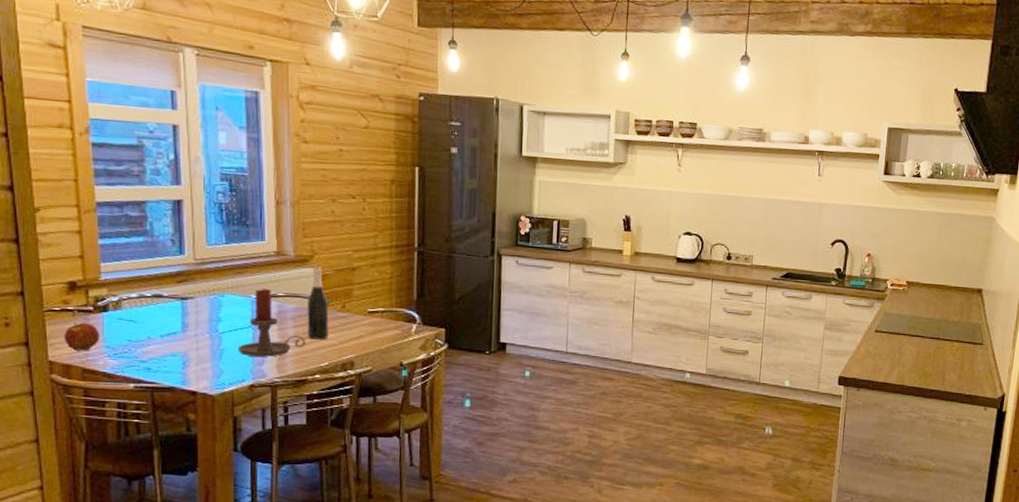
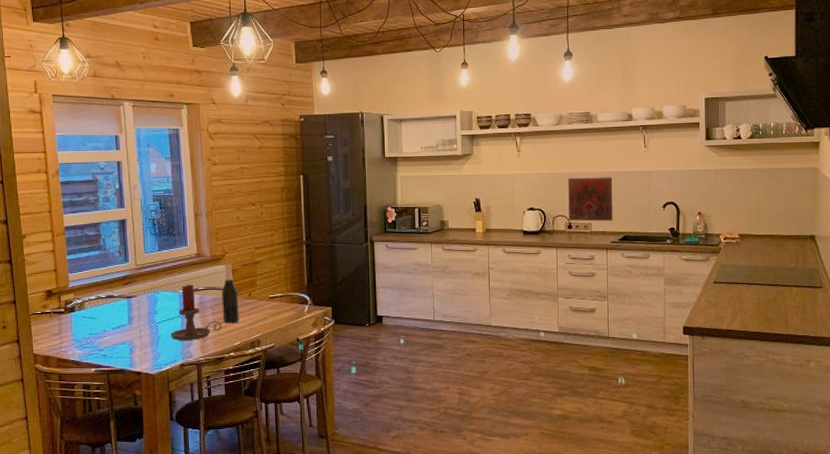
apple: present [64,322,100,351] -> none [44,321,69,344]
decorative tile: none [728,202,781,255] -> present [568,177,613,222]

